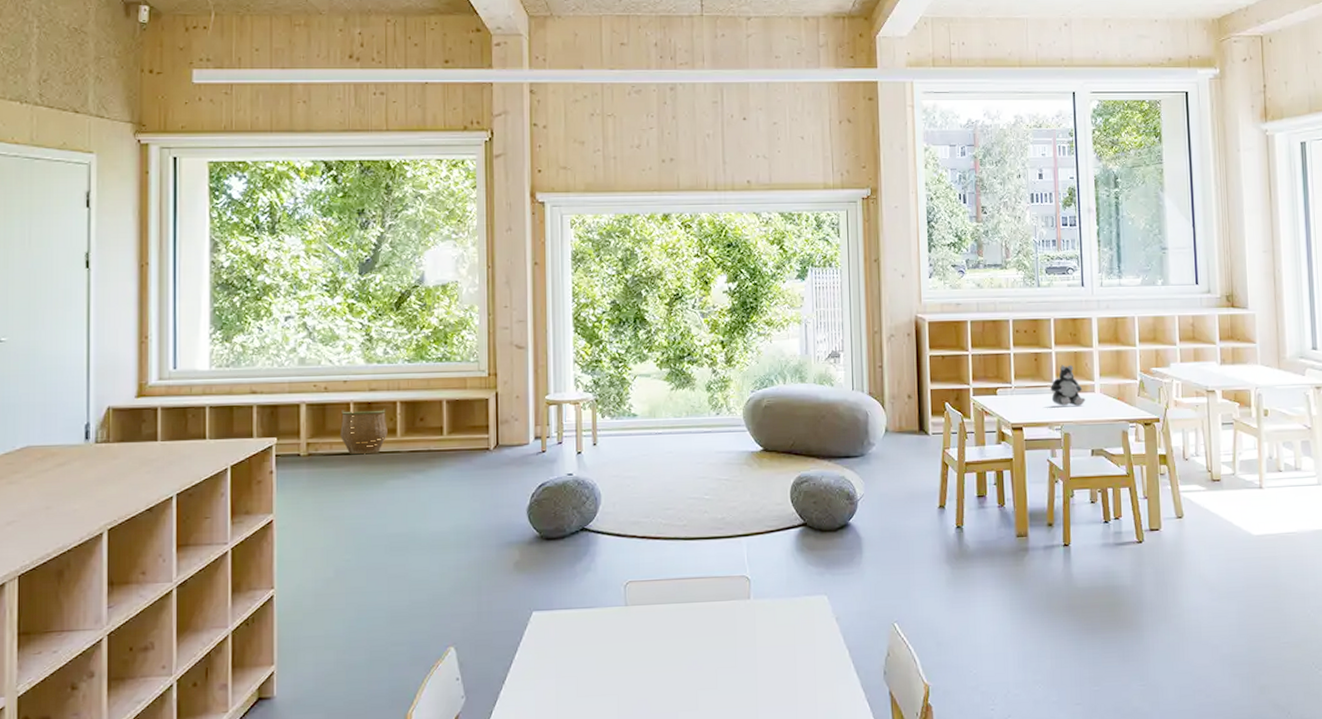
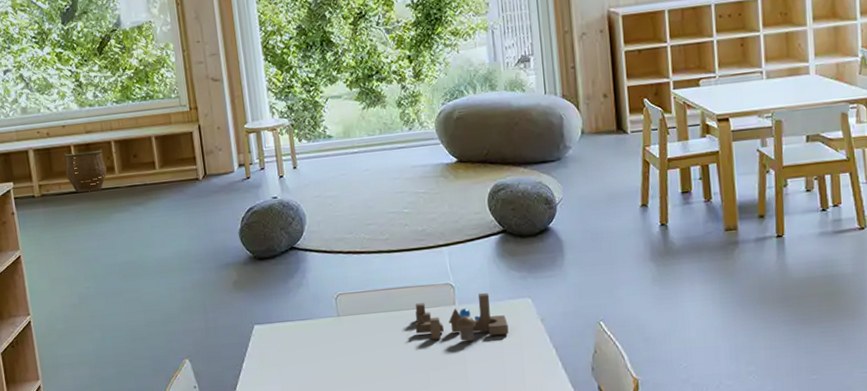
toy blocks: none [706,587,803,638] -> present [414,292,509,341]
plush toy: present [1051,365,1086,406] -> none [759,47,799,92]

